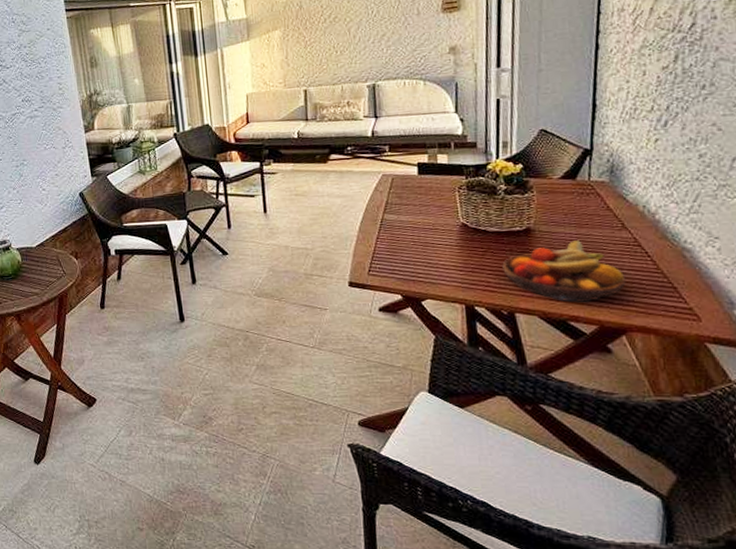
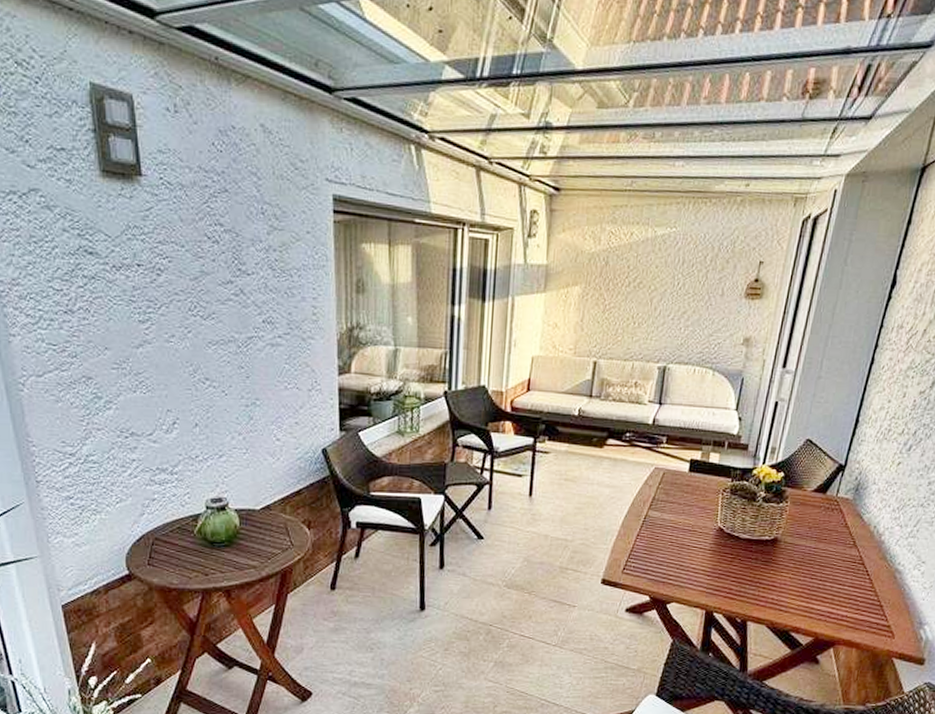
fruit bowl: present [502,240,626,302] -> none [745,554,845,614]

